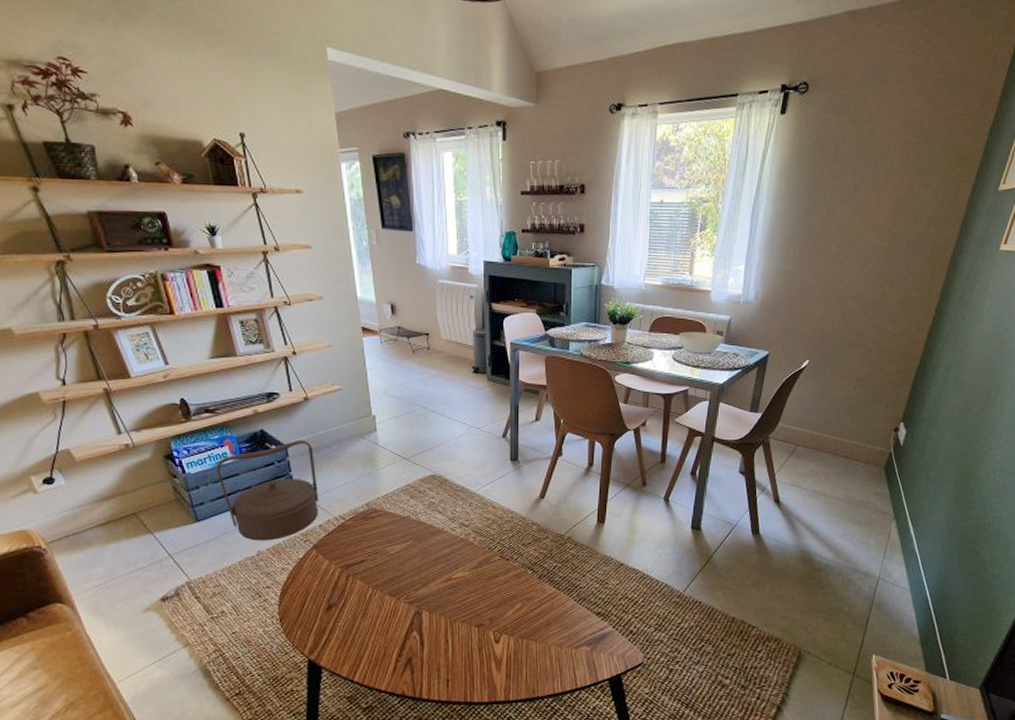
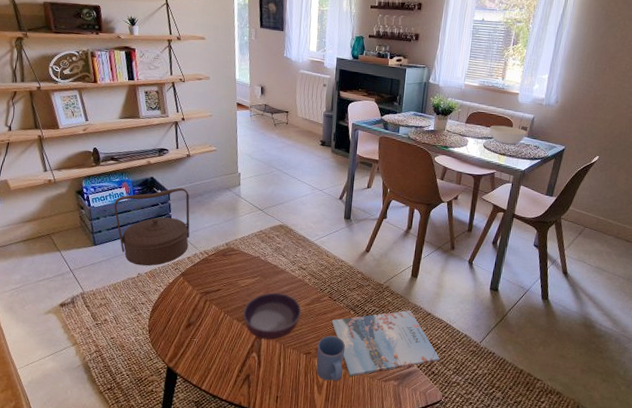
bowl: none [396,557,468,616] -> present [243,292,302,341]
mug: none [491,601,525,656] -> present [316,335,346,382]
magazine: none [505,563,638,647] -> present [331,310,440,377]

